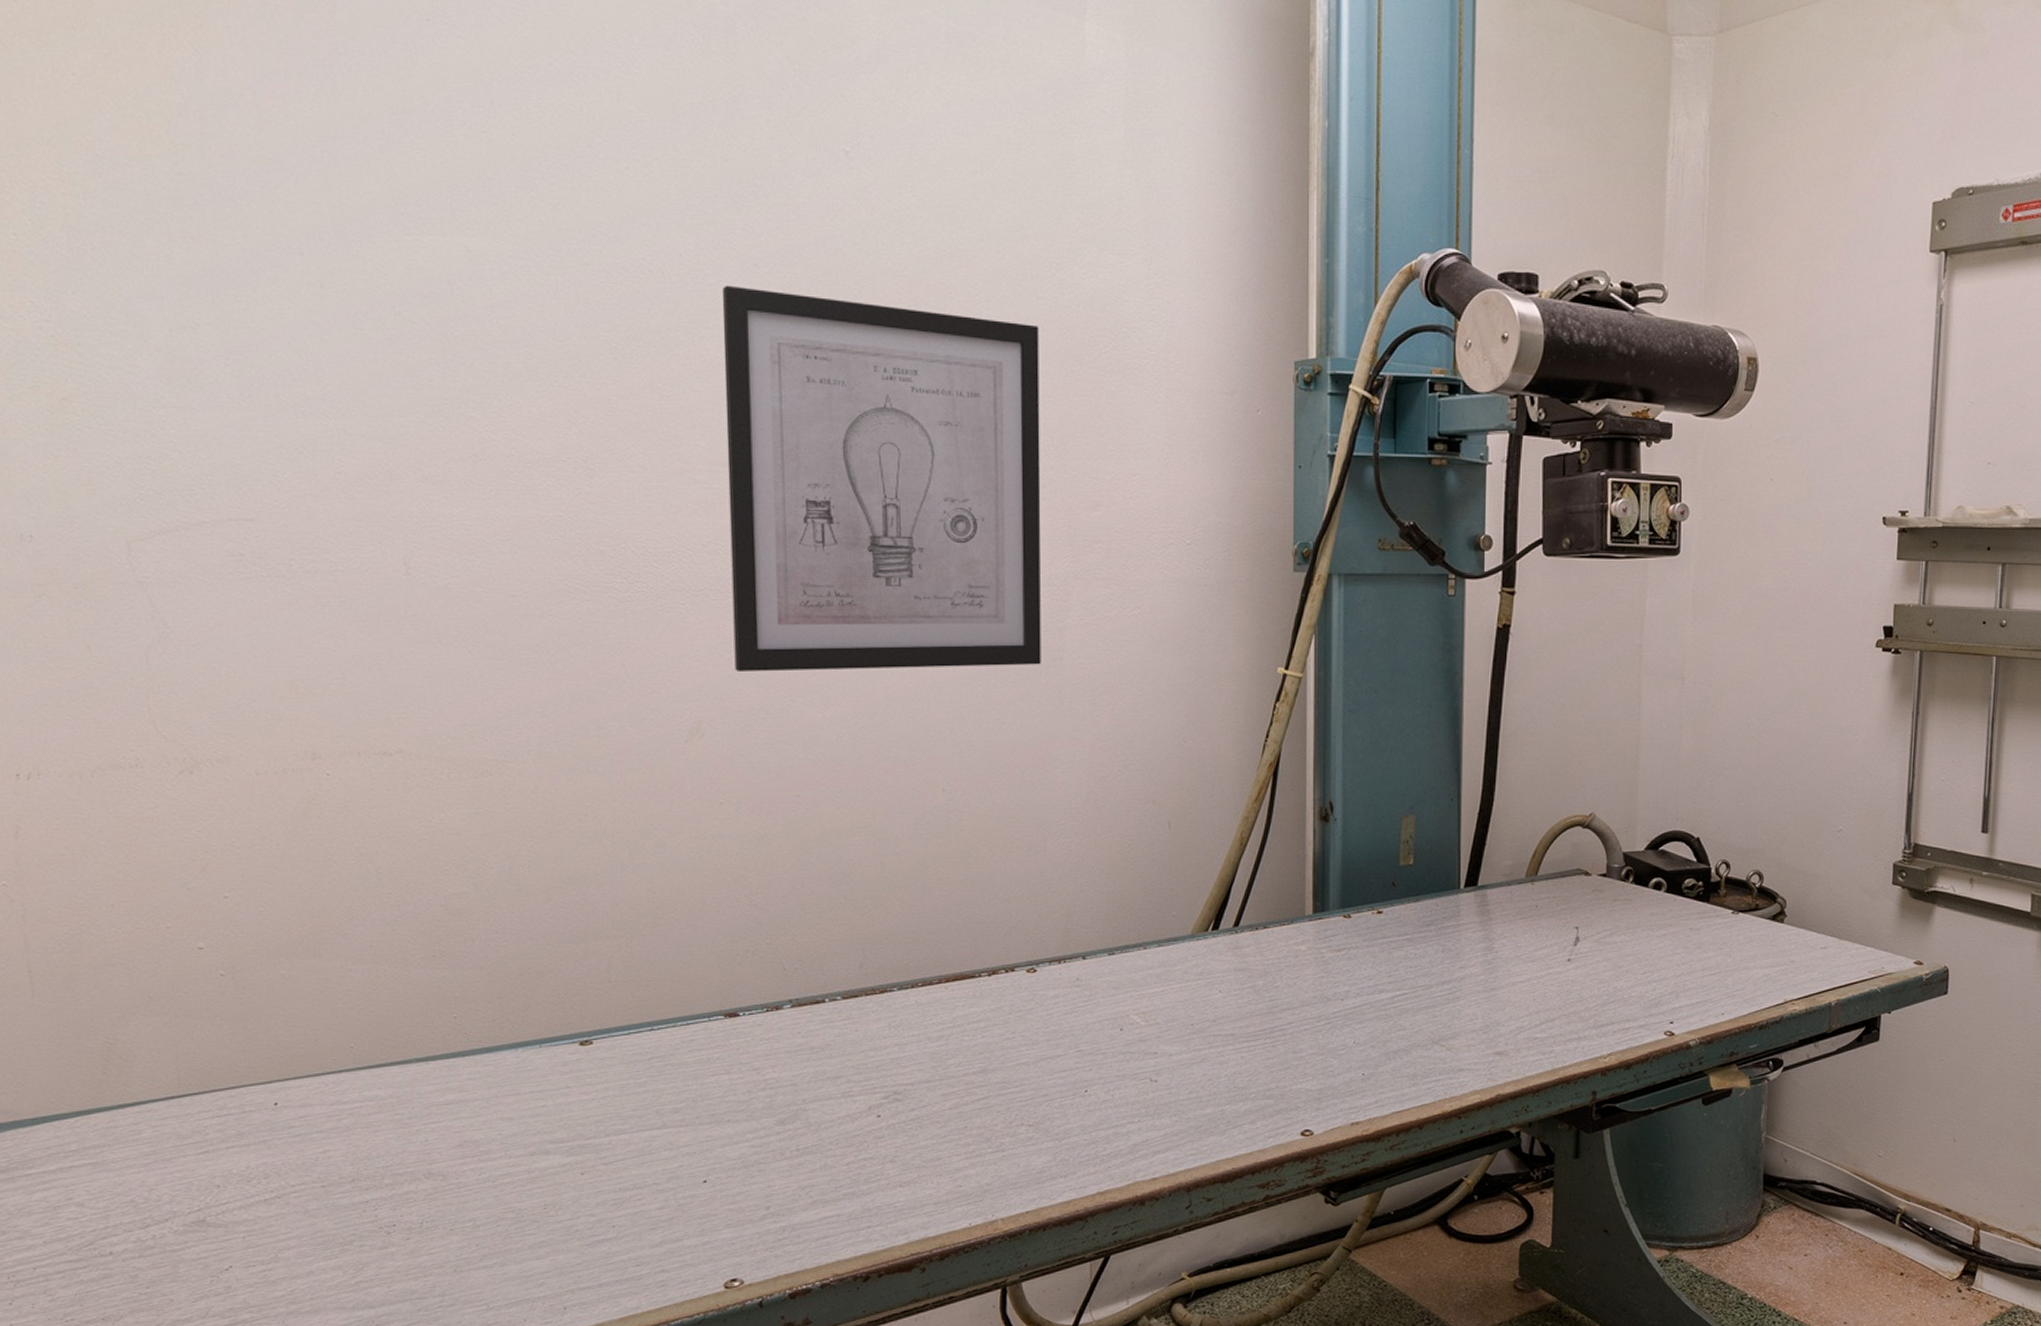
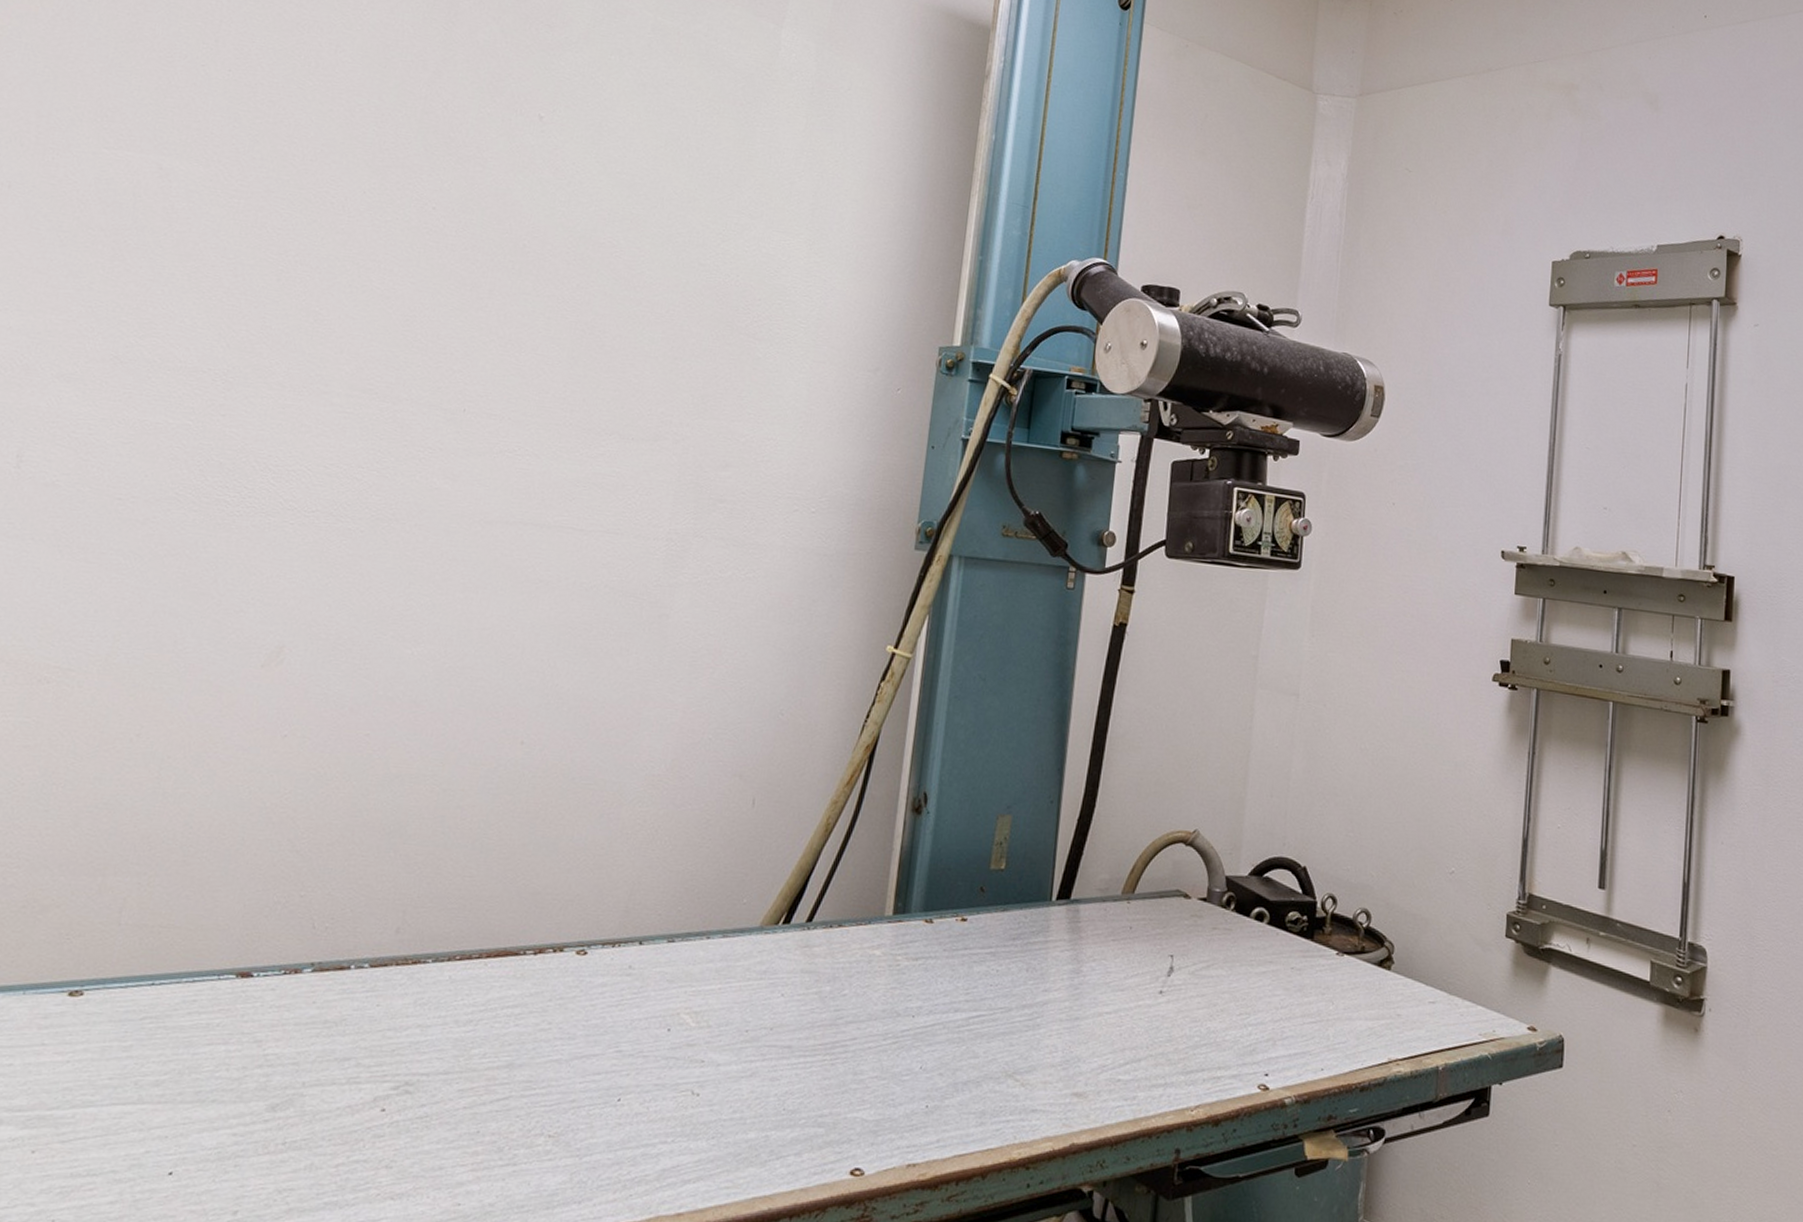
wall art: present [722,284,1041,672] -> none [330,223,697,620]

